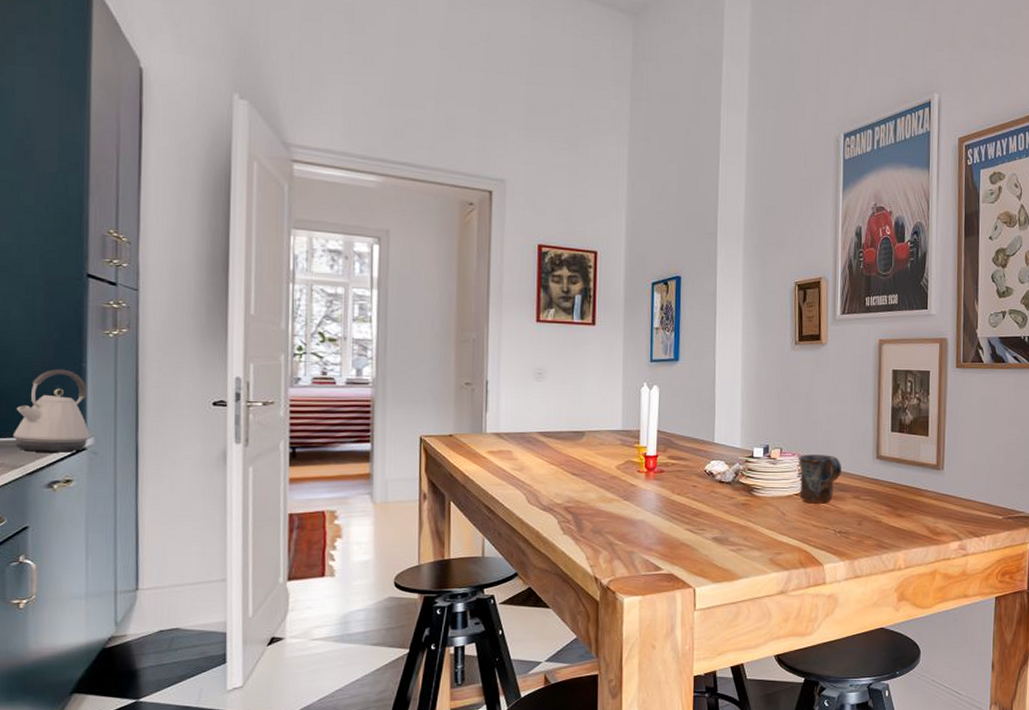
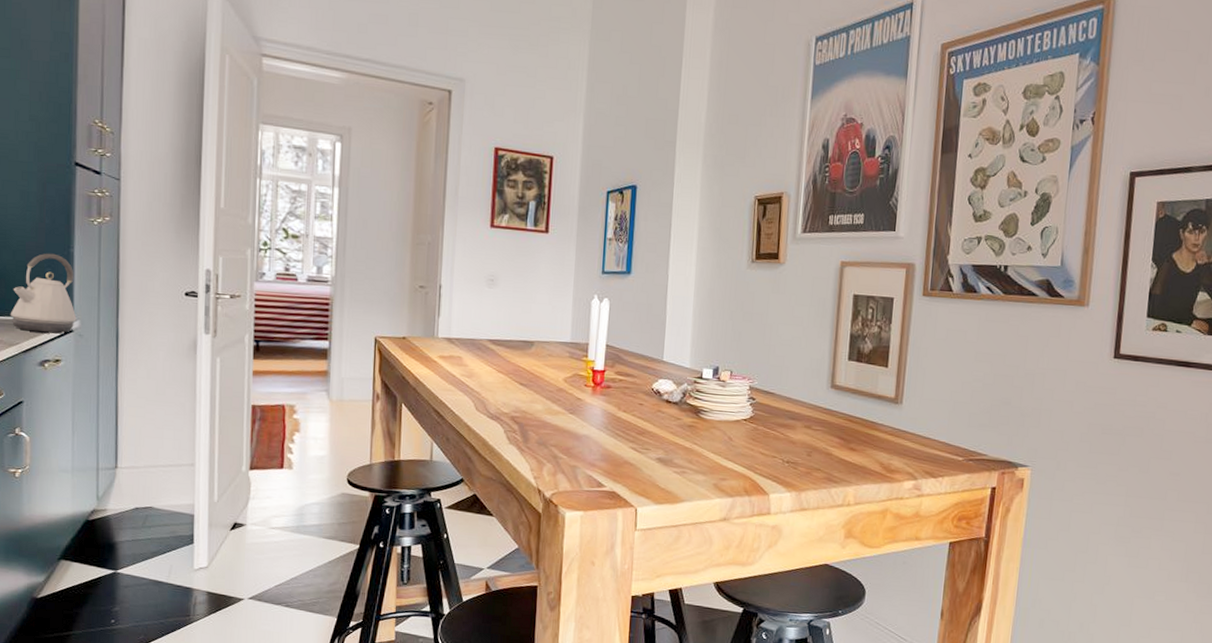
mug: present [797,454,841,504] -> none [747,378,793,432]

